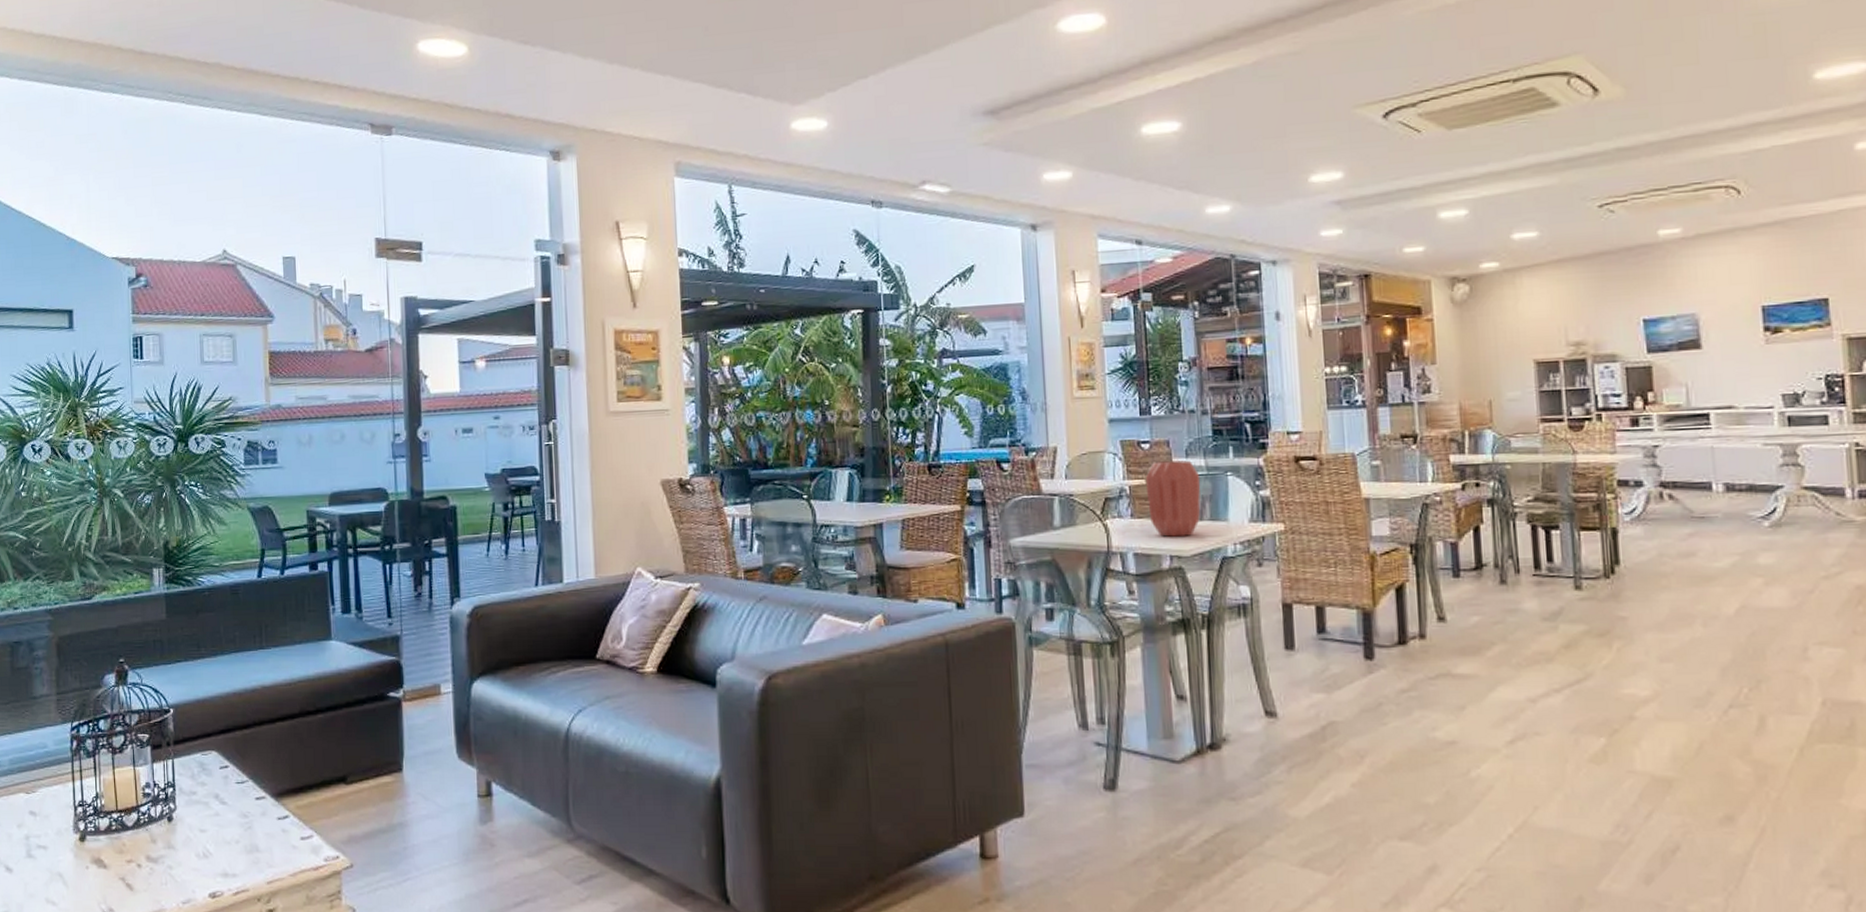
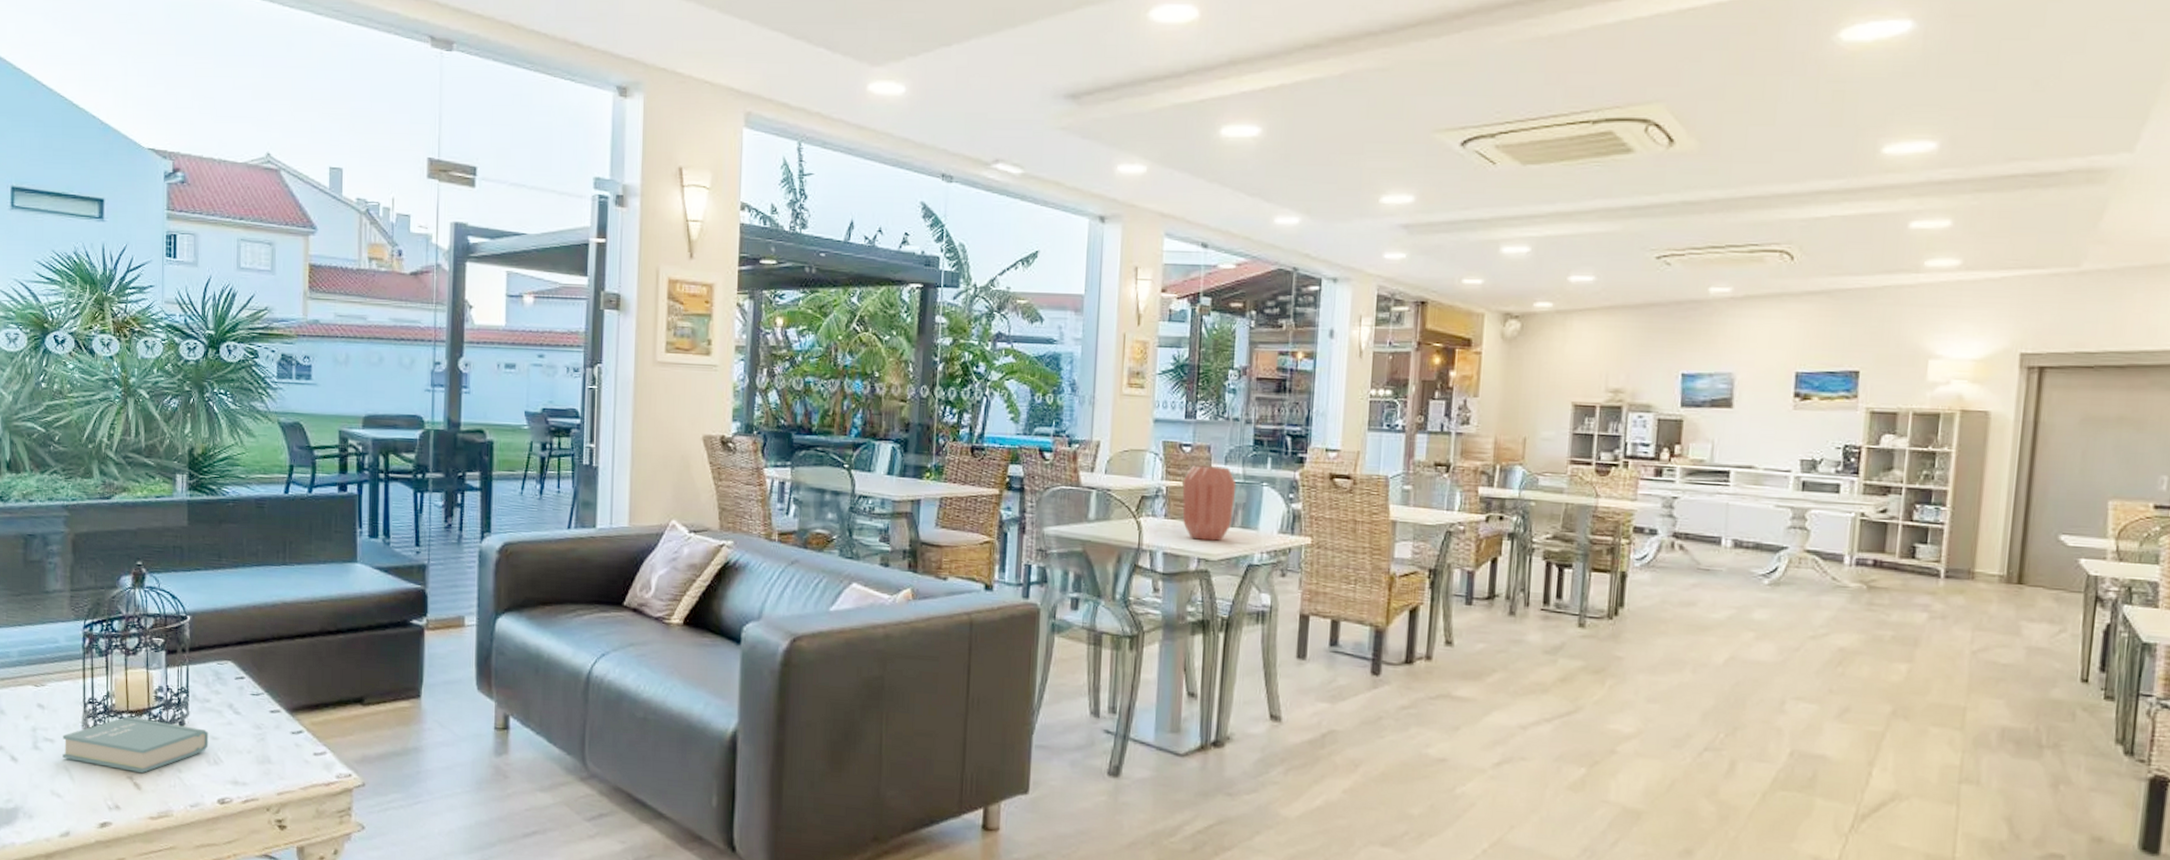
book: none [55,817,197,872] -> present [62,717,209,773]

